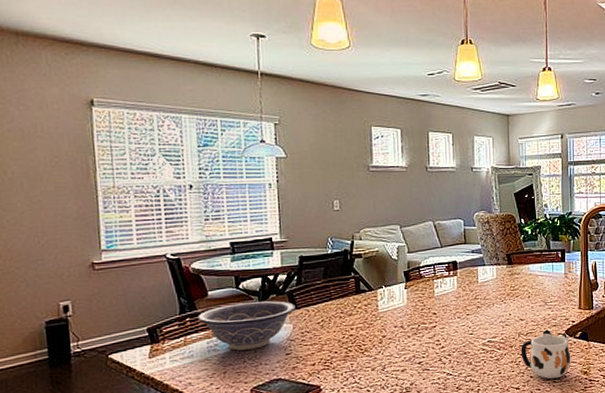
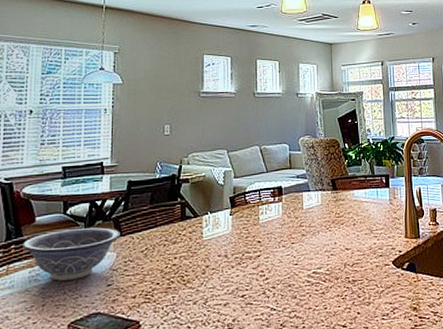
mug: present [521,329,571,379] -> none [347,259,400,316]

